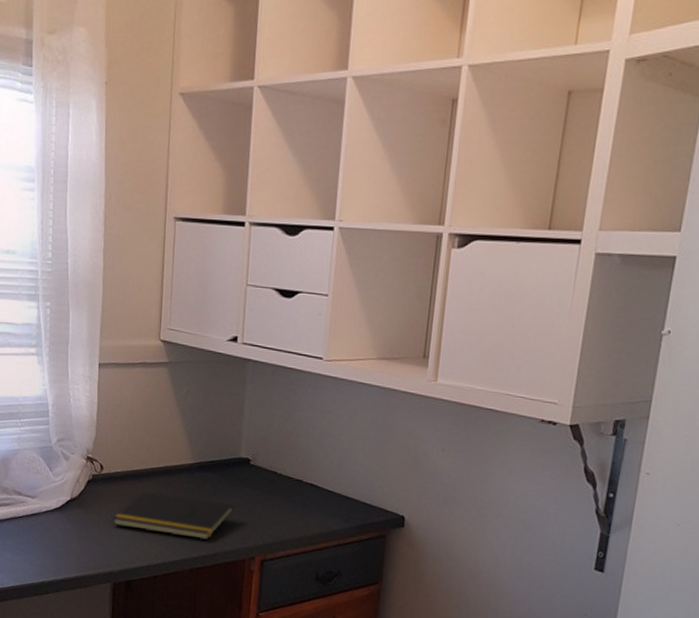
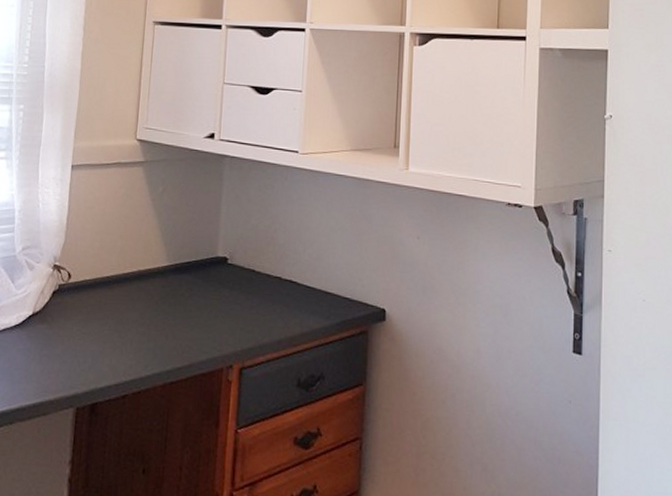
notepad: present [113,491,234,540] -> none [79,299,211,350]

